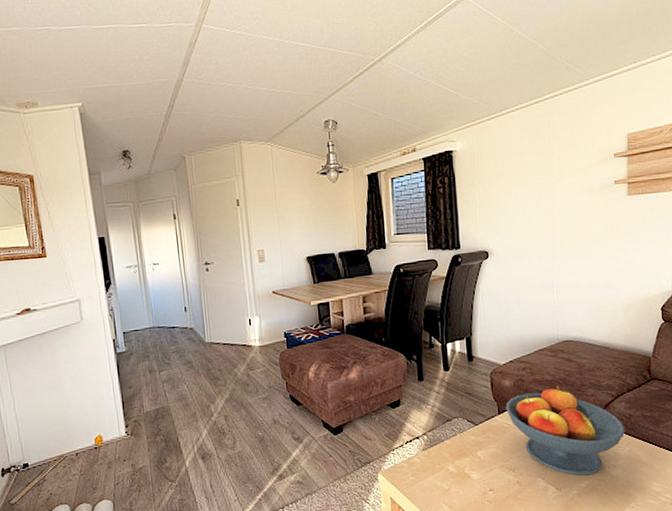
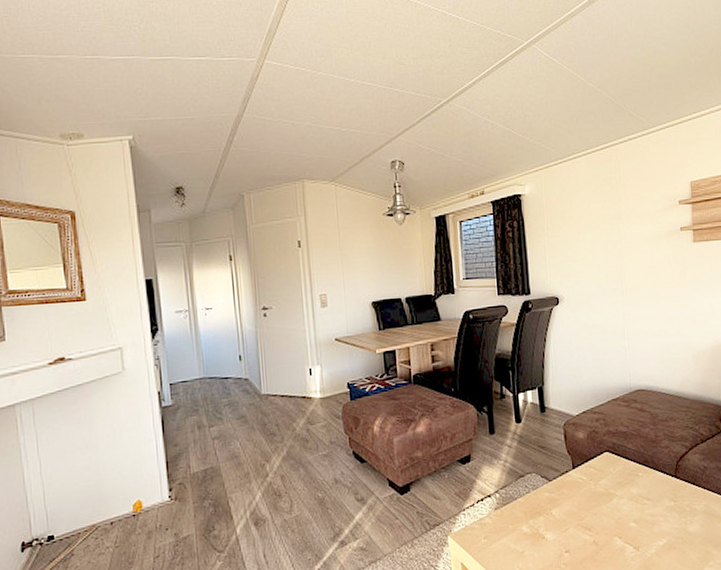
fruit bowl: present [505,386,626,476] -> none [580,437,701,533]

